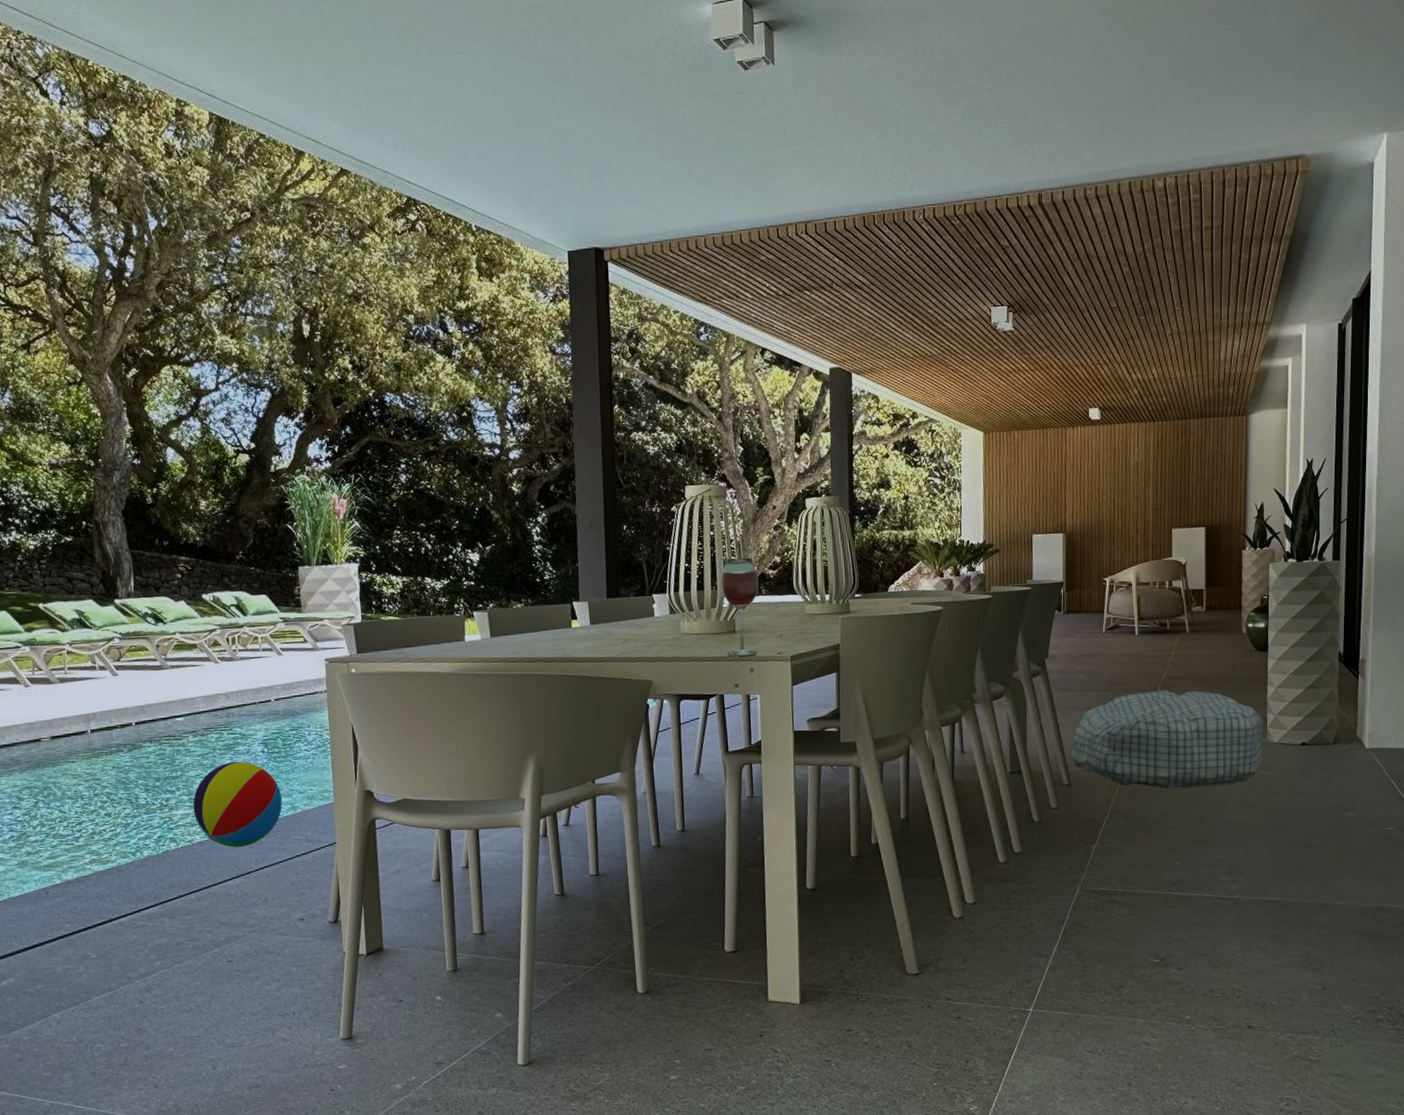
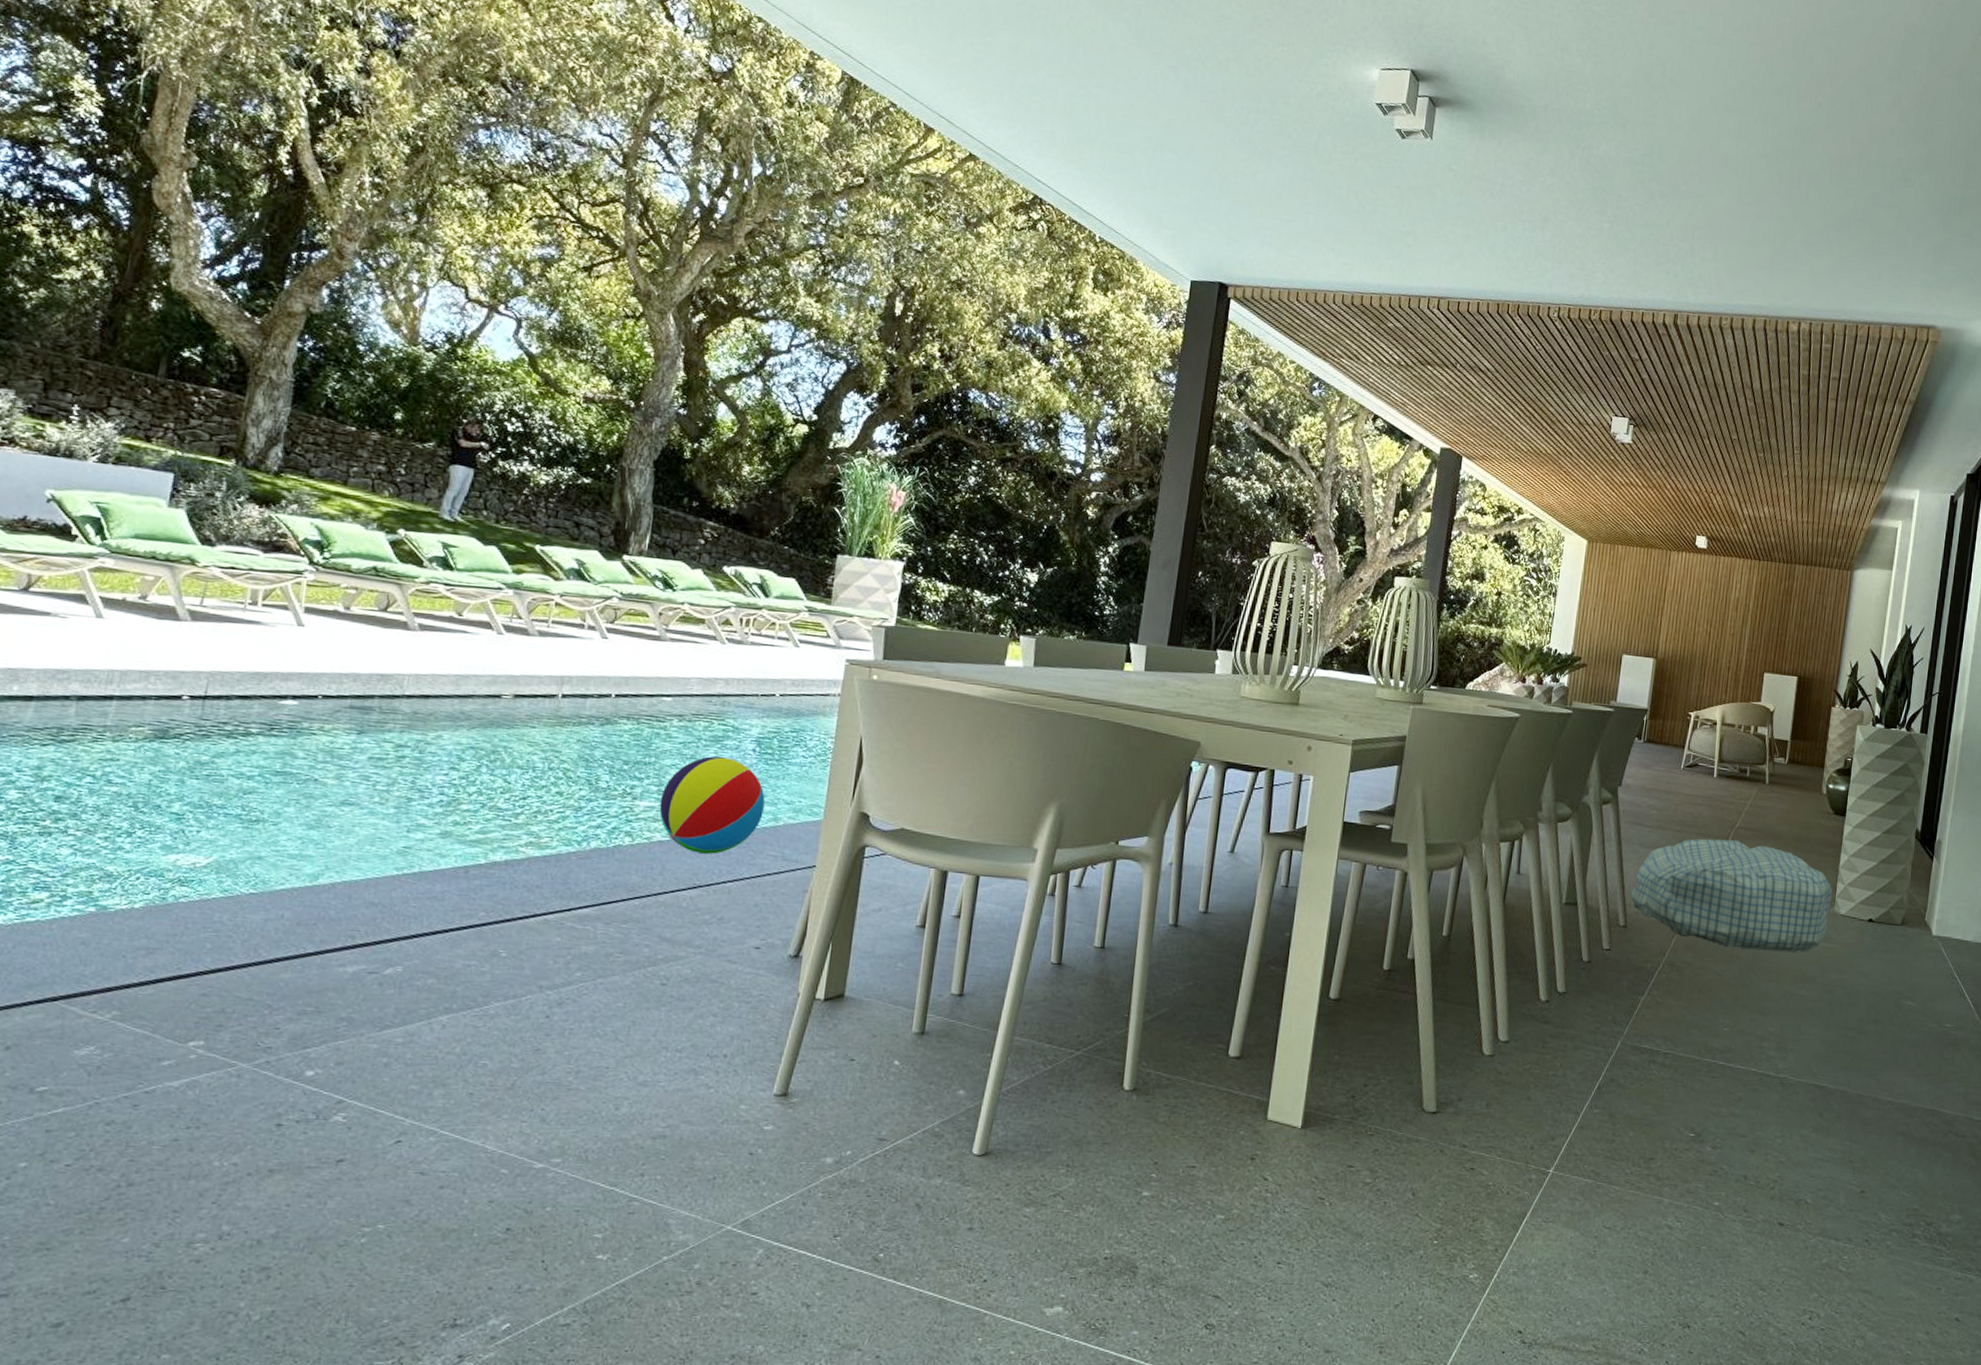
wineglass: present [721,557,759,656] -> none [1286,625,1333,733]

